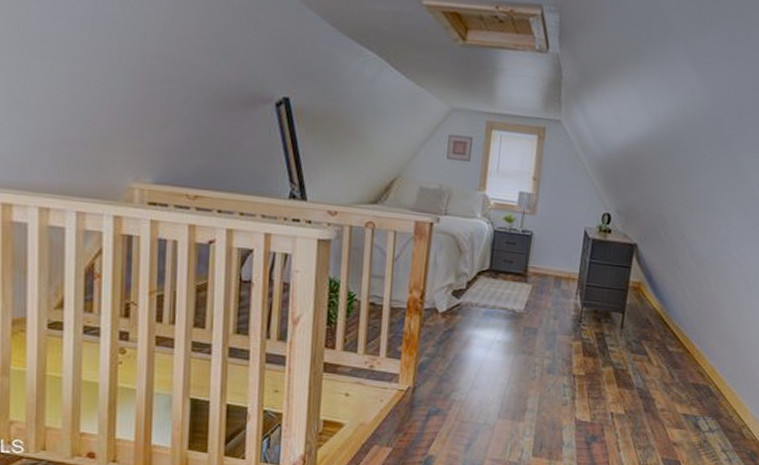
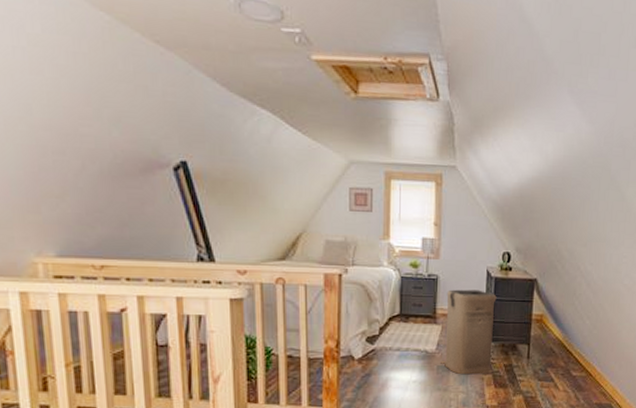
laundry basket: none [528,248,593,340] -> present [441,289,497,375]

